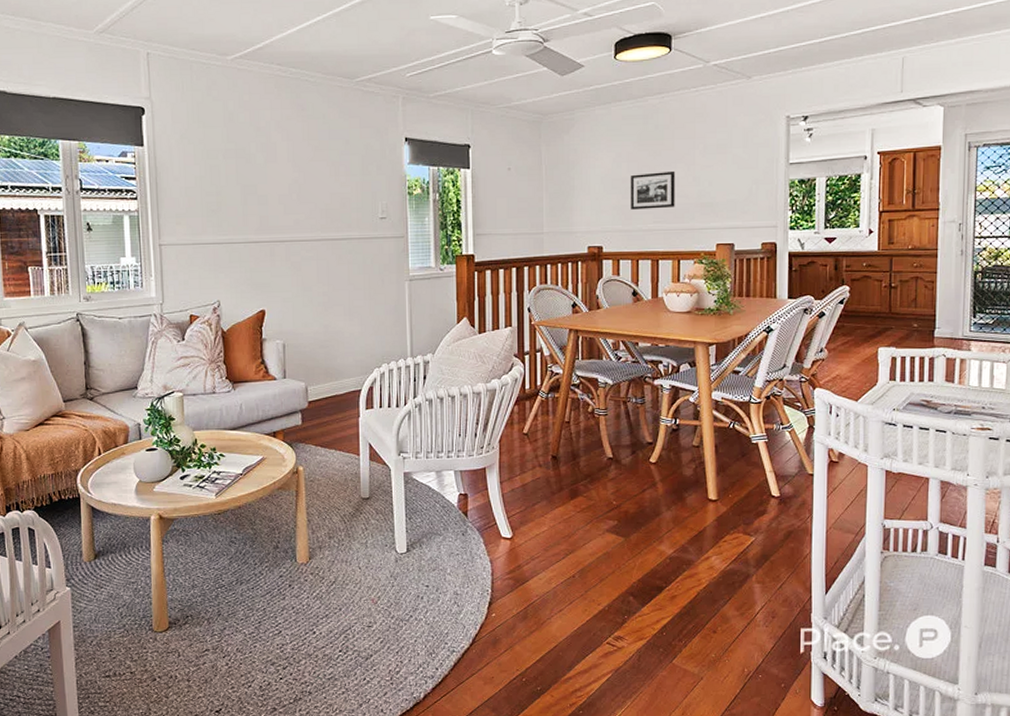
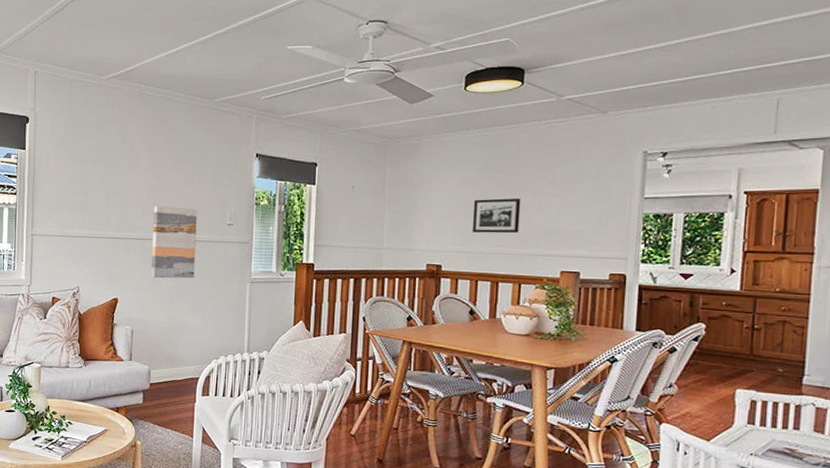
wall art: none [298,202,348,284] -> present [151,206,197,279]

